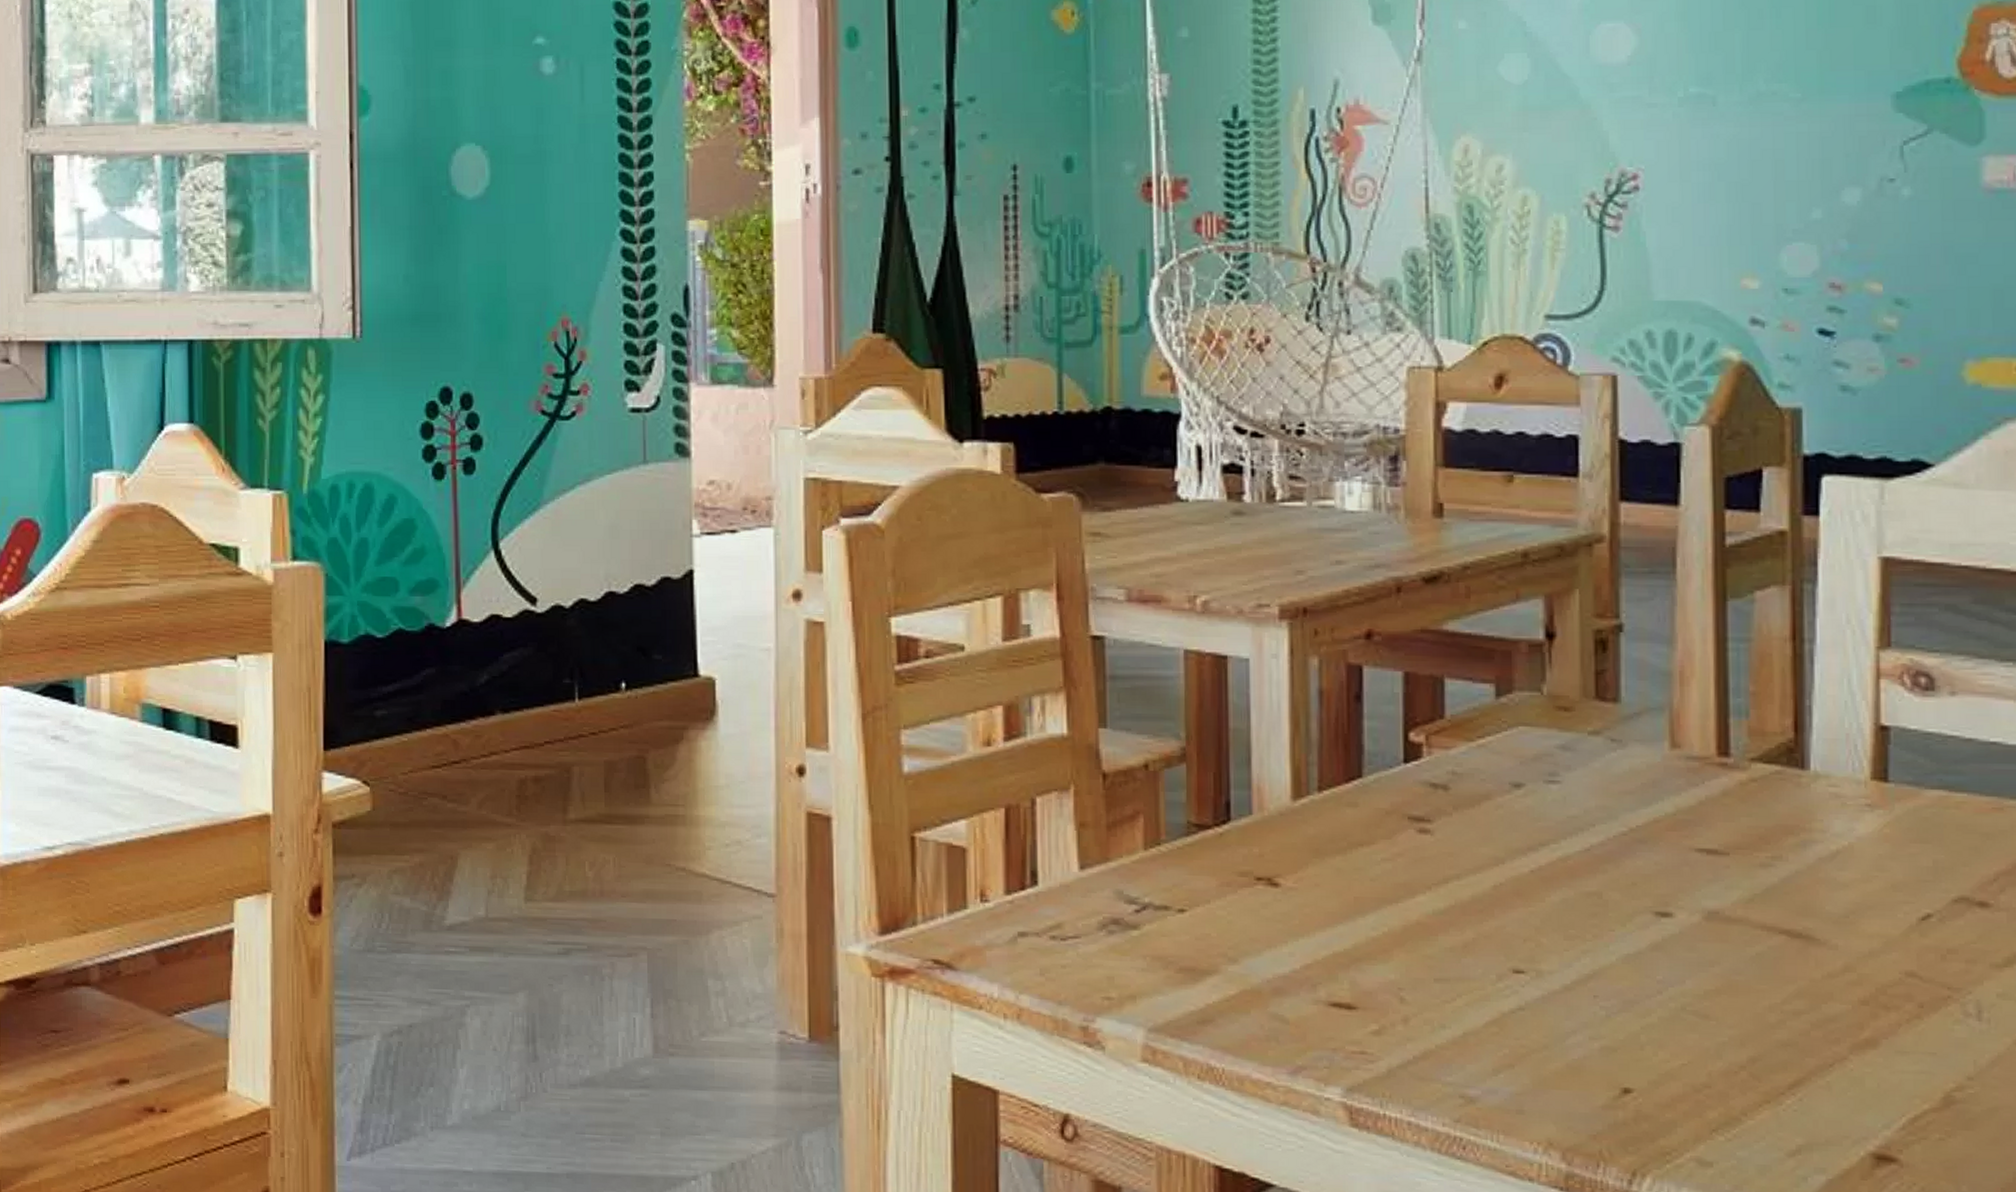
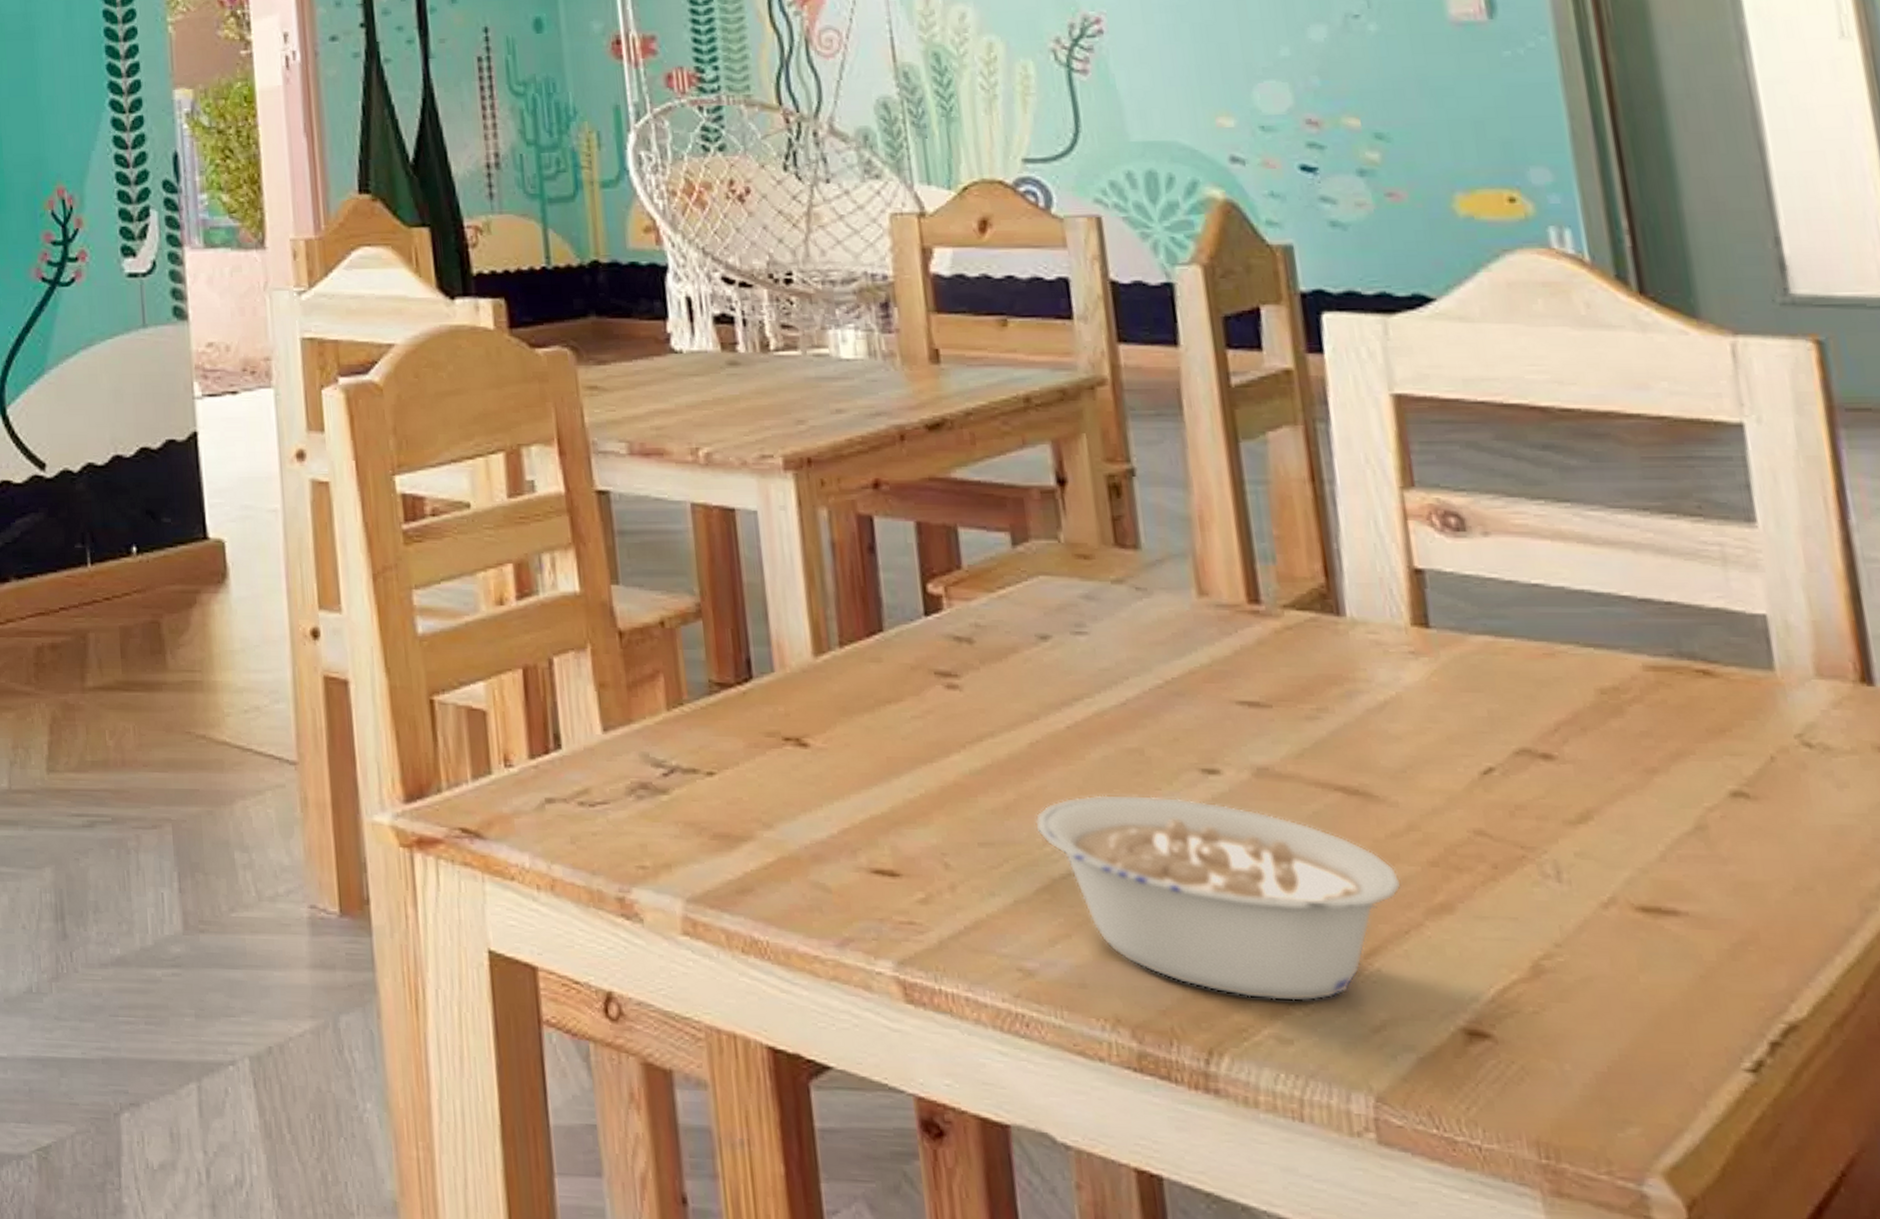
legume: none [1491,934,1831,1128] -> present [1035,794,1402,1002]

